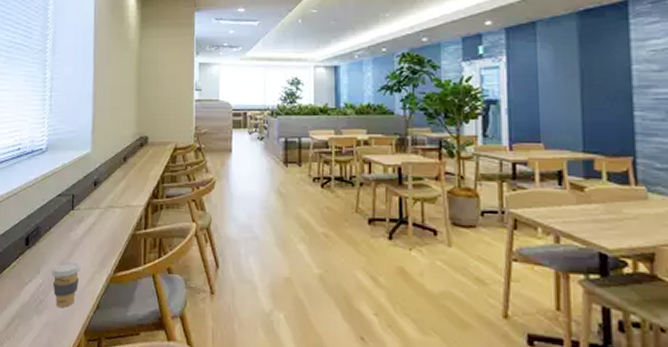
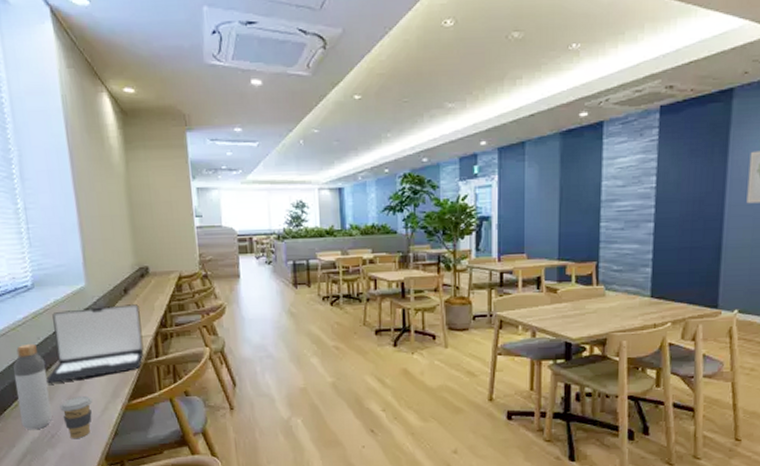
bottle: none [15,204,46,294] -> present [13,343,52,430]
laptop: none [44,171,135,246] -> present [46,303,144,383]

